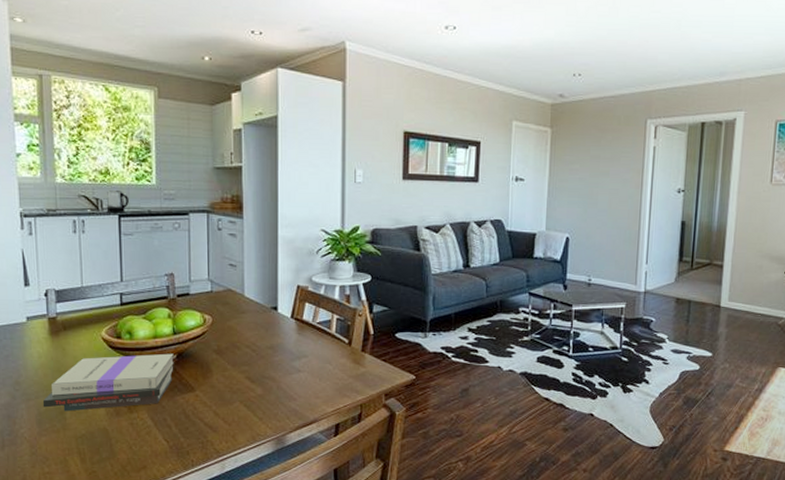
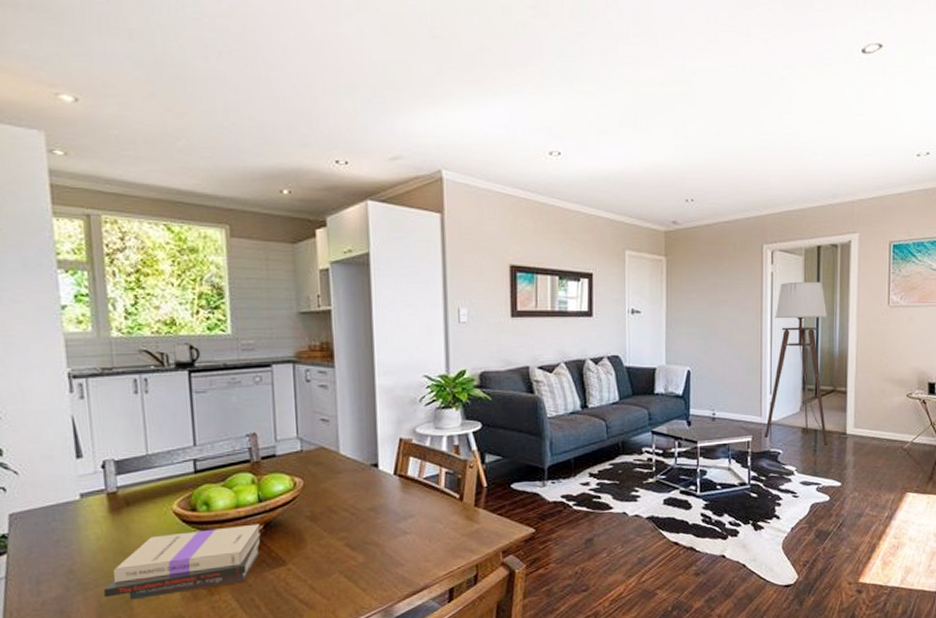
floor lamp: none [637,156,724,316] -> present [764,281,850,445]

